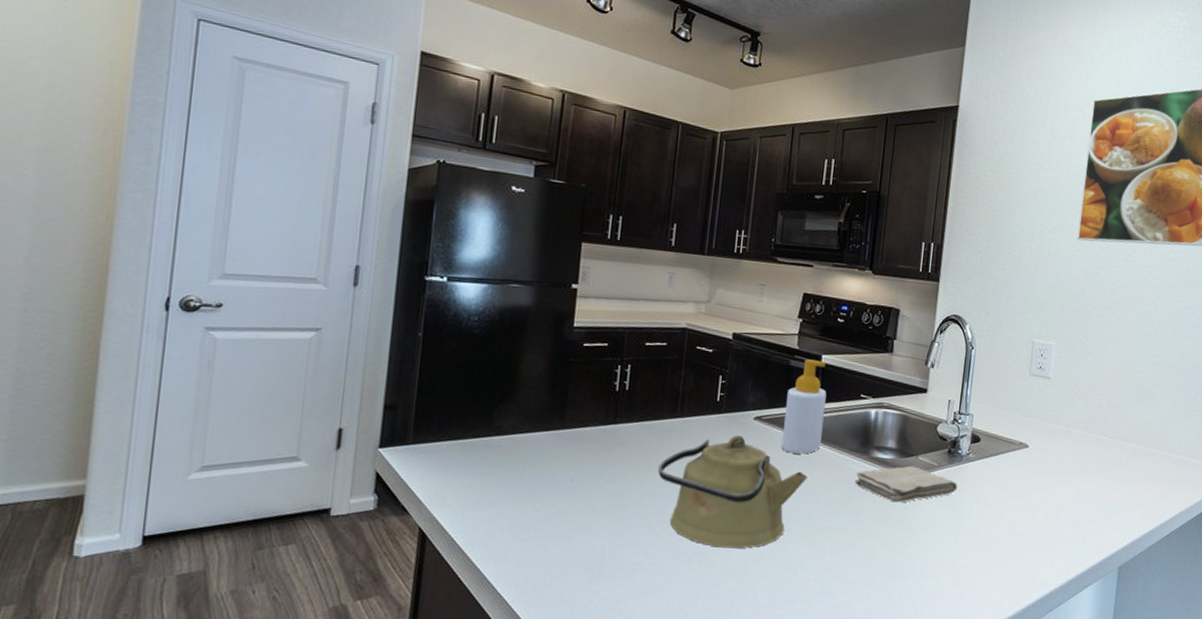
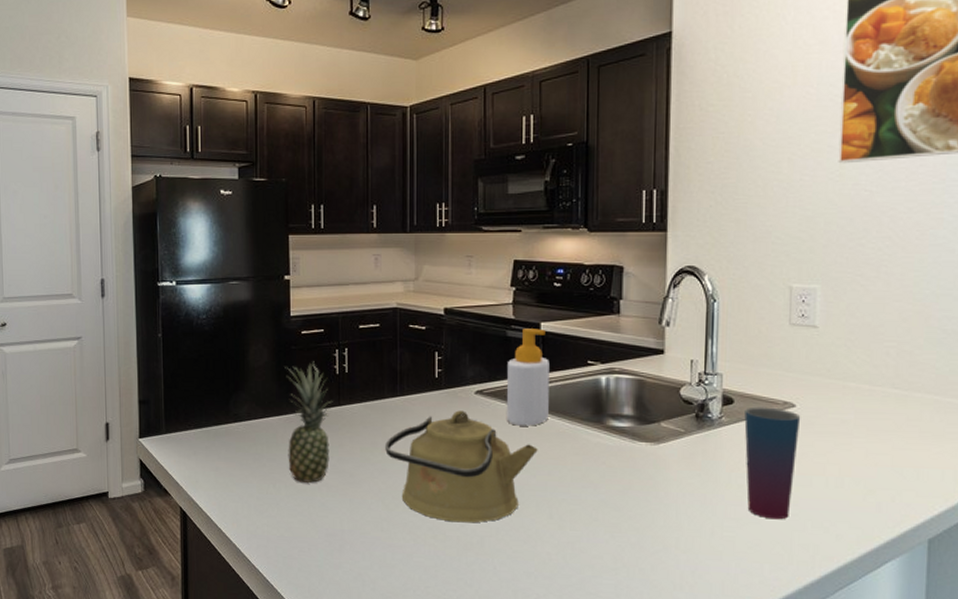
fruit: none [552,375,609,504] -> present [285,361,333,483]
washcloth: present [855,466,958,503] -> none [591,433,711,473]
cup: none [983,445,1032,549] -> present [744,407,801,520]

